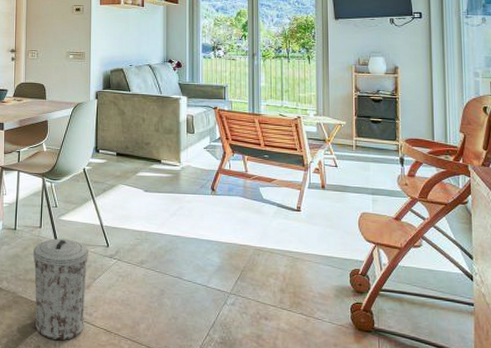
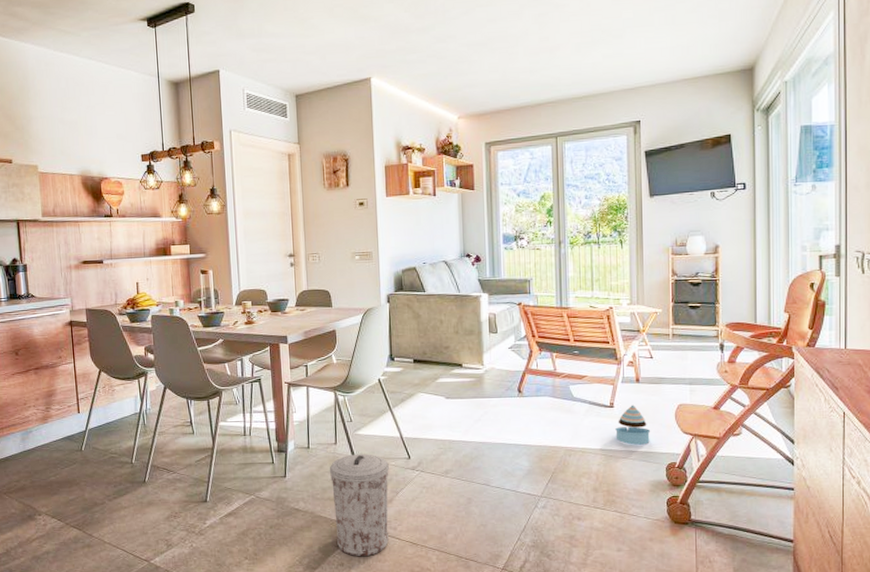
stacking toy: none [302,210,336,250] -> present [615,405,651,445]

